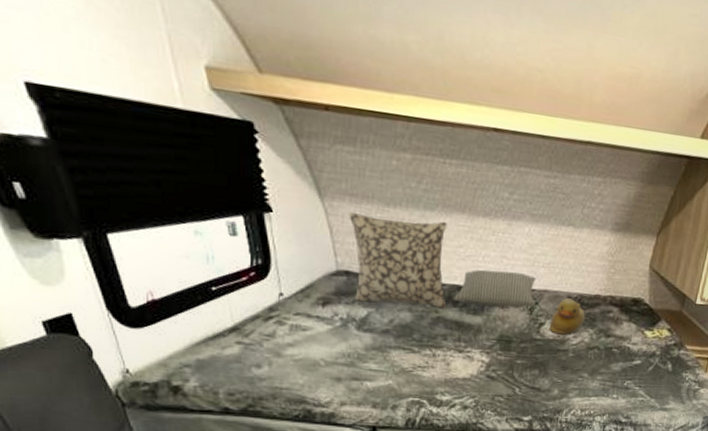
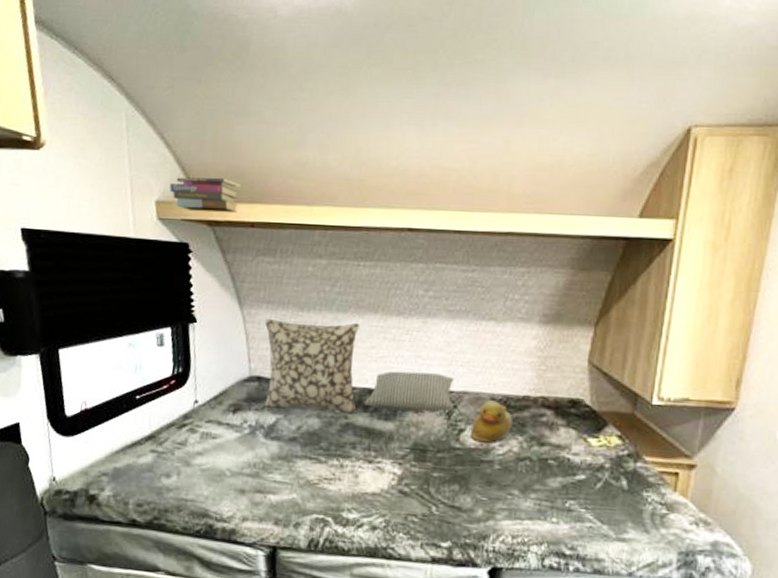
books: none [221,39,309,93] -> present [169,177,241,214]

